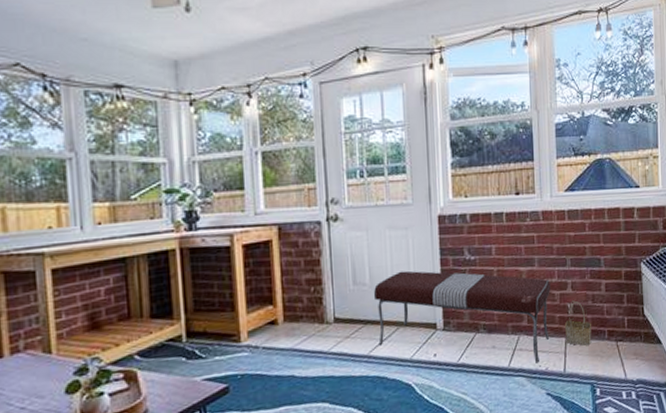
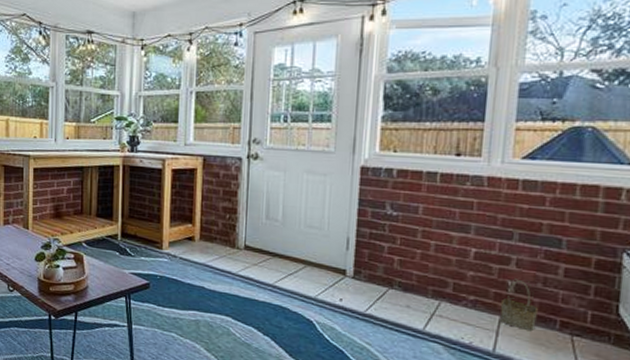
bench: present [373,271,550,363] -> none [284,214,488,335]

